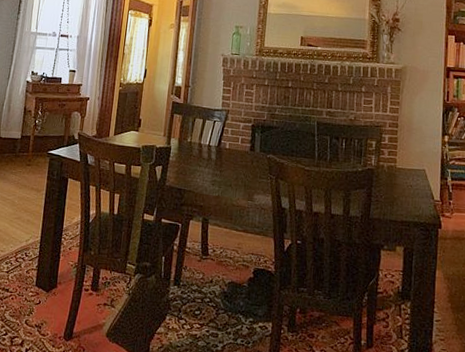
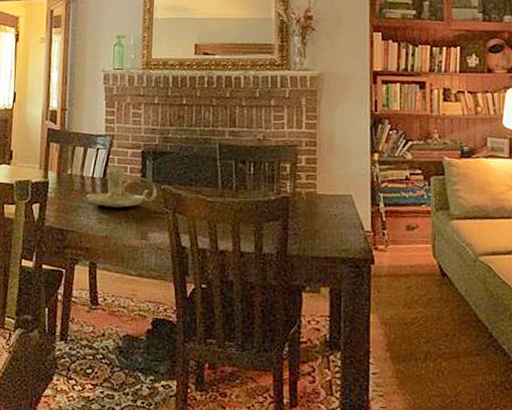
candle holder: none [203,138,263,173] -> present [86,168,157,208]

